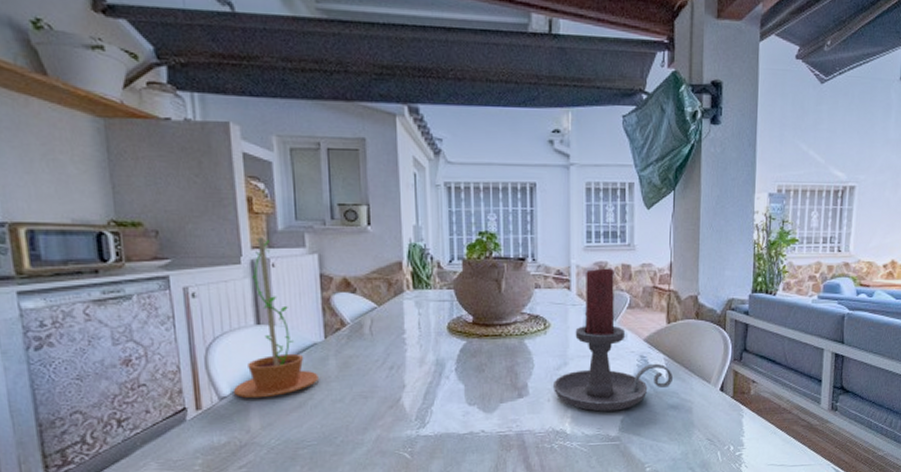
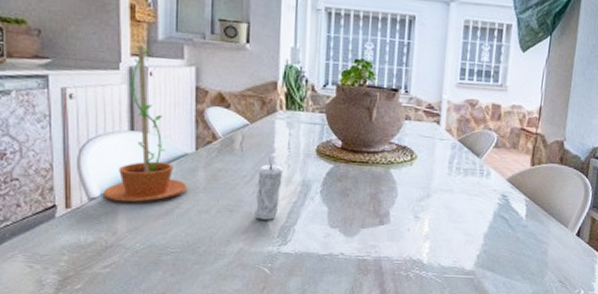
candle: none [389,338,416,404] -> present [254,157,284,220]
candle holder: present [554,268,674,412] -> none [414,105,533,246]

